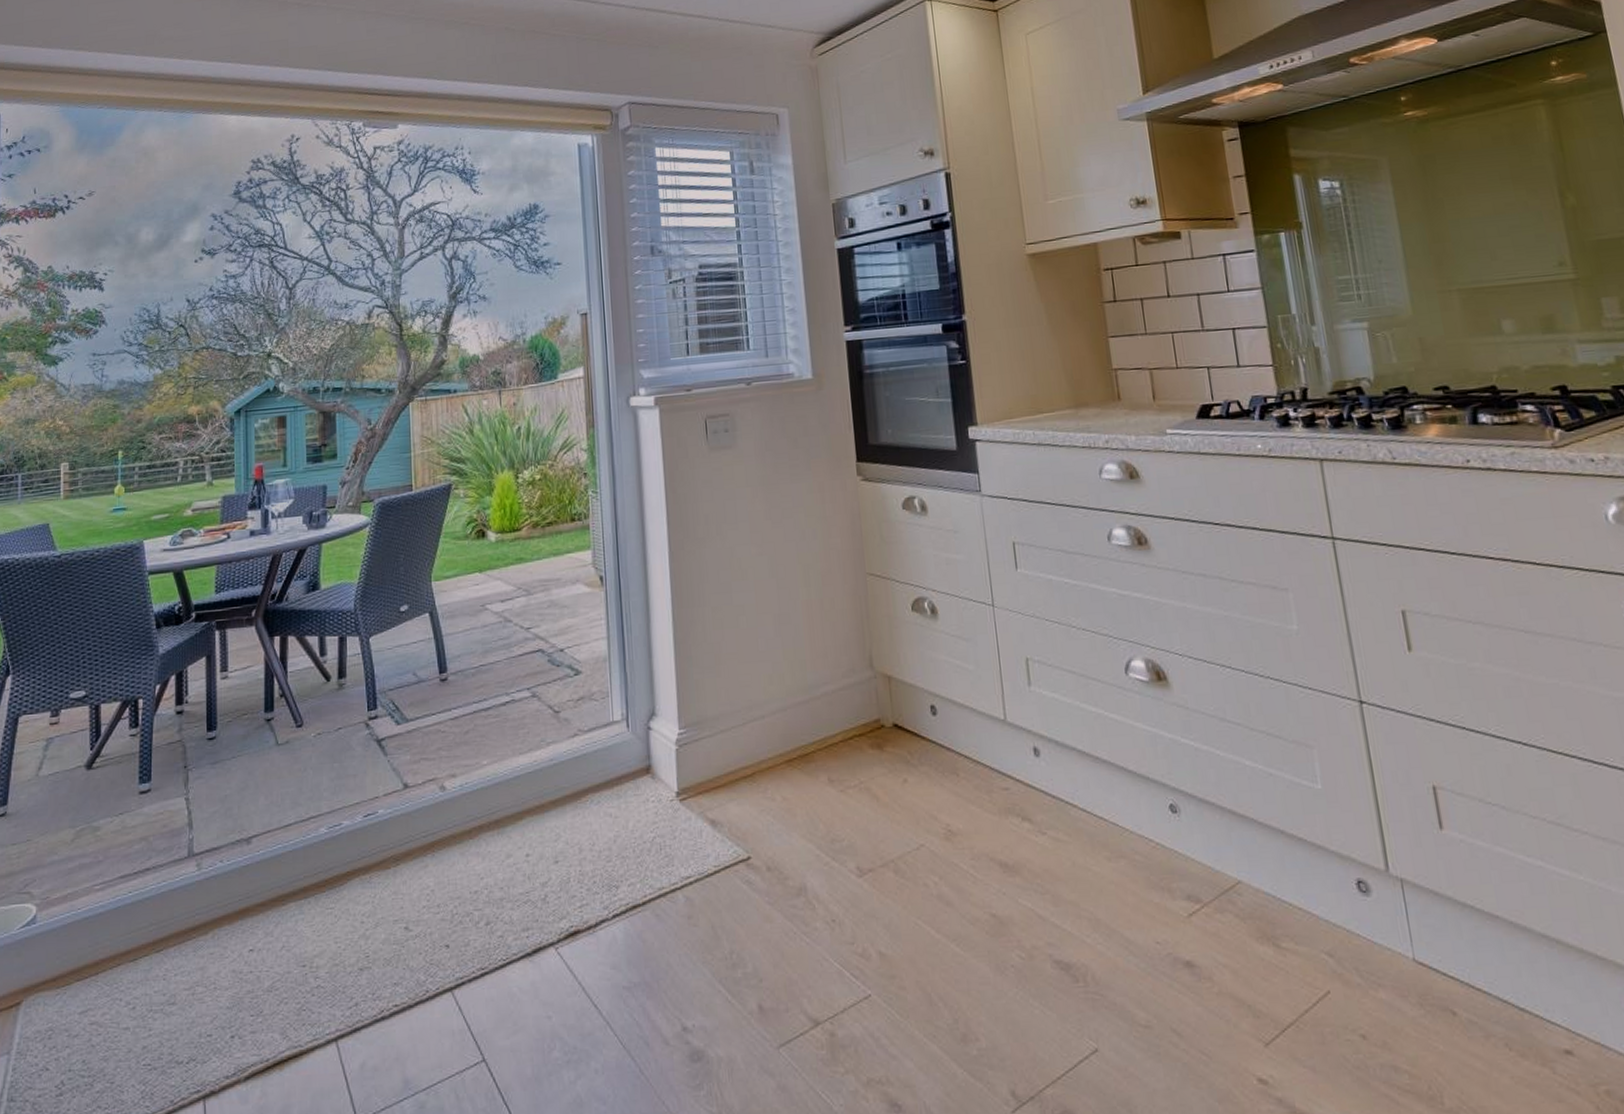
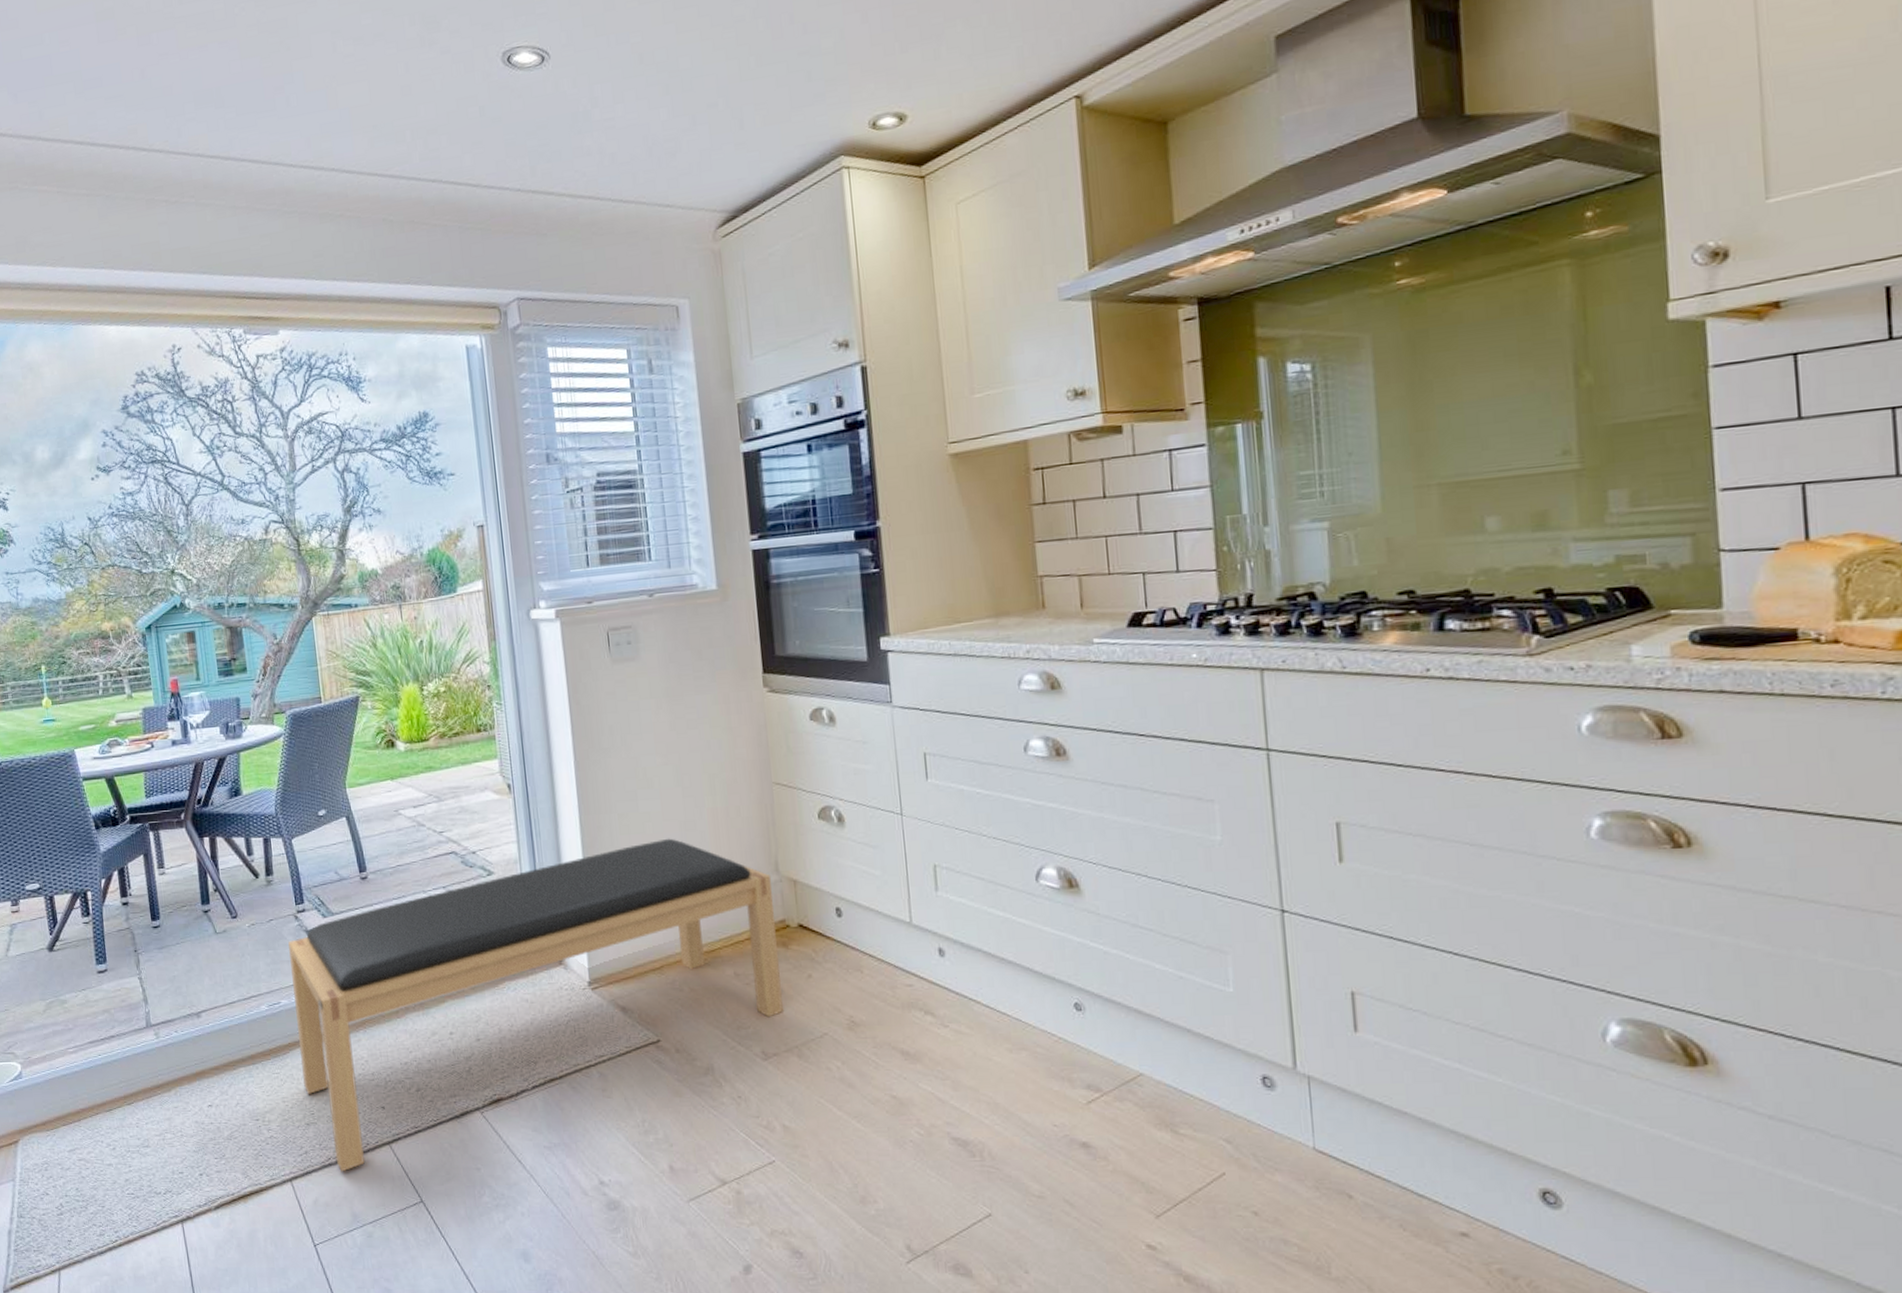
bench: none [356,632,879,1027] -> present [288,838,783,1172]

